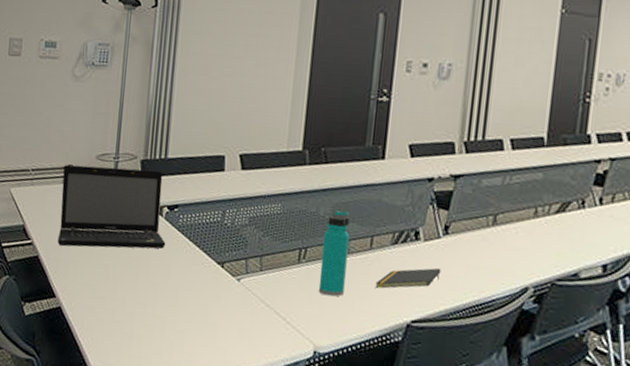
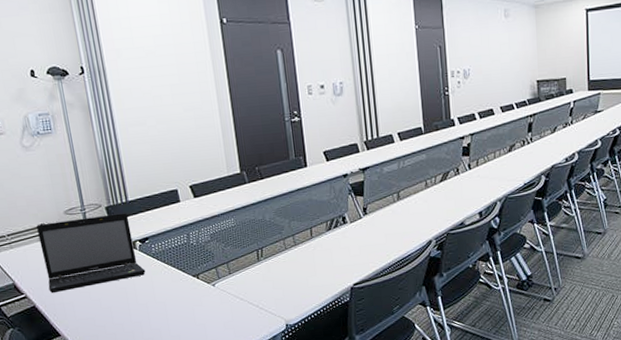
water bottle: present [318,210,350,297] -> none [273,213,299,281]
notepad: present [375,267,441,289] -> none [321,240,368,266]

